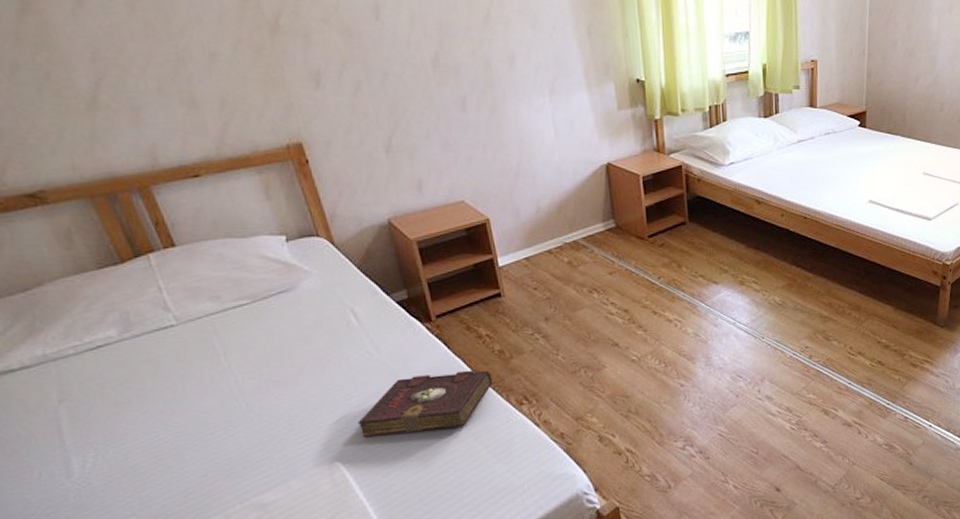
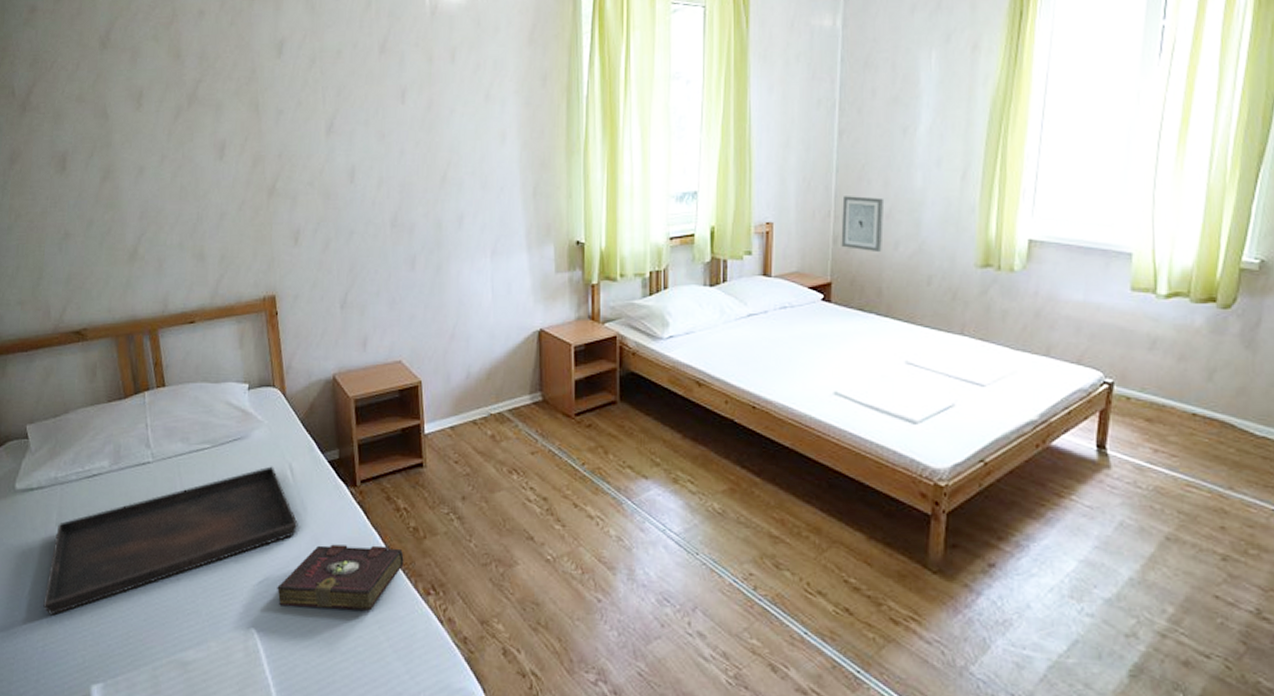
serving tray: none [61,313,372,491] -> present [43,466,298,616]
wall art: none [873,37,908,84] -> present [841,196,885,251]

